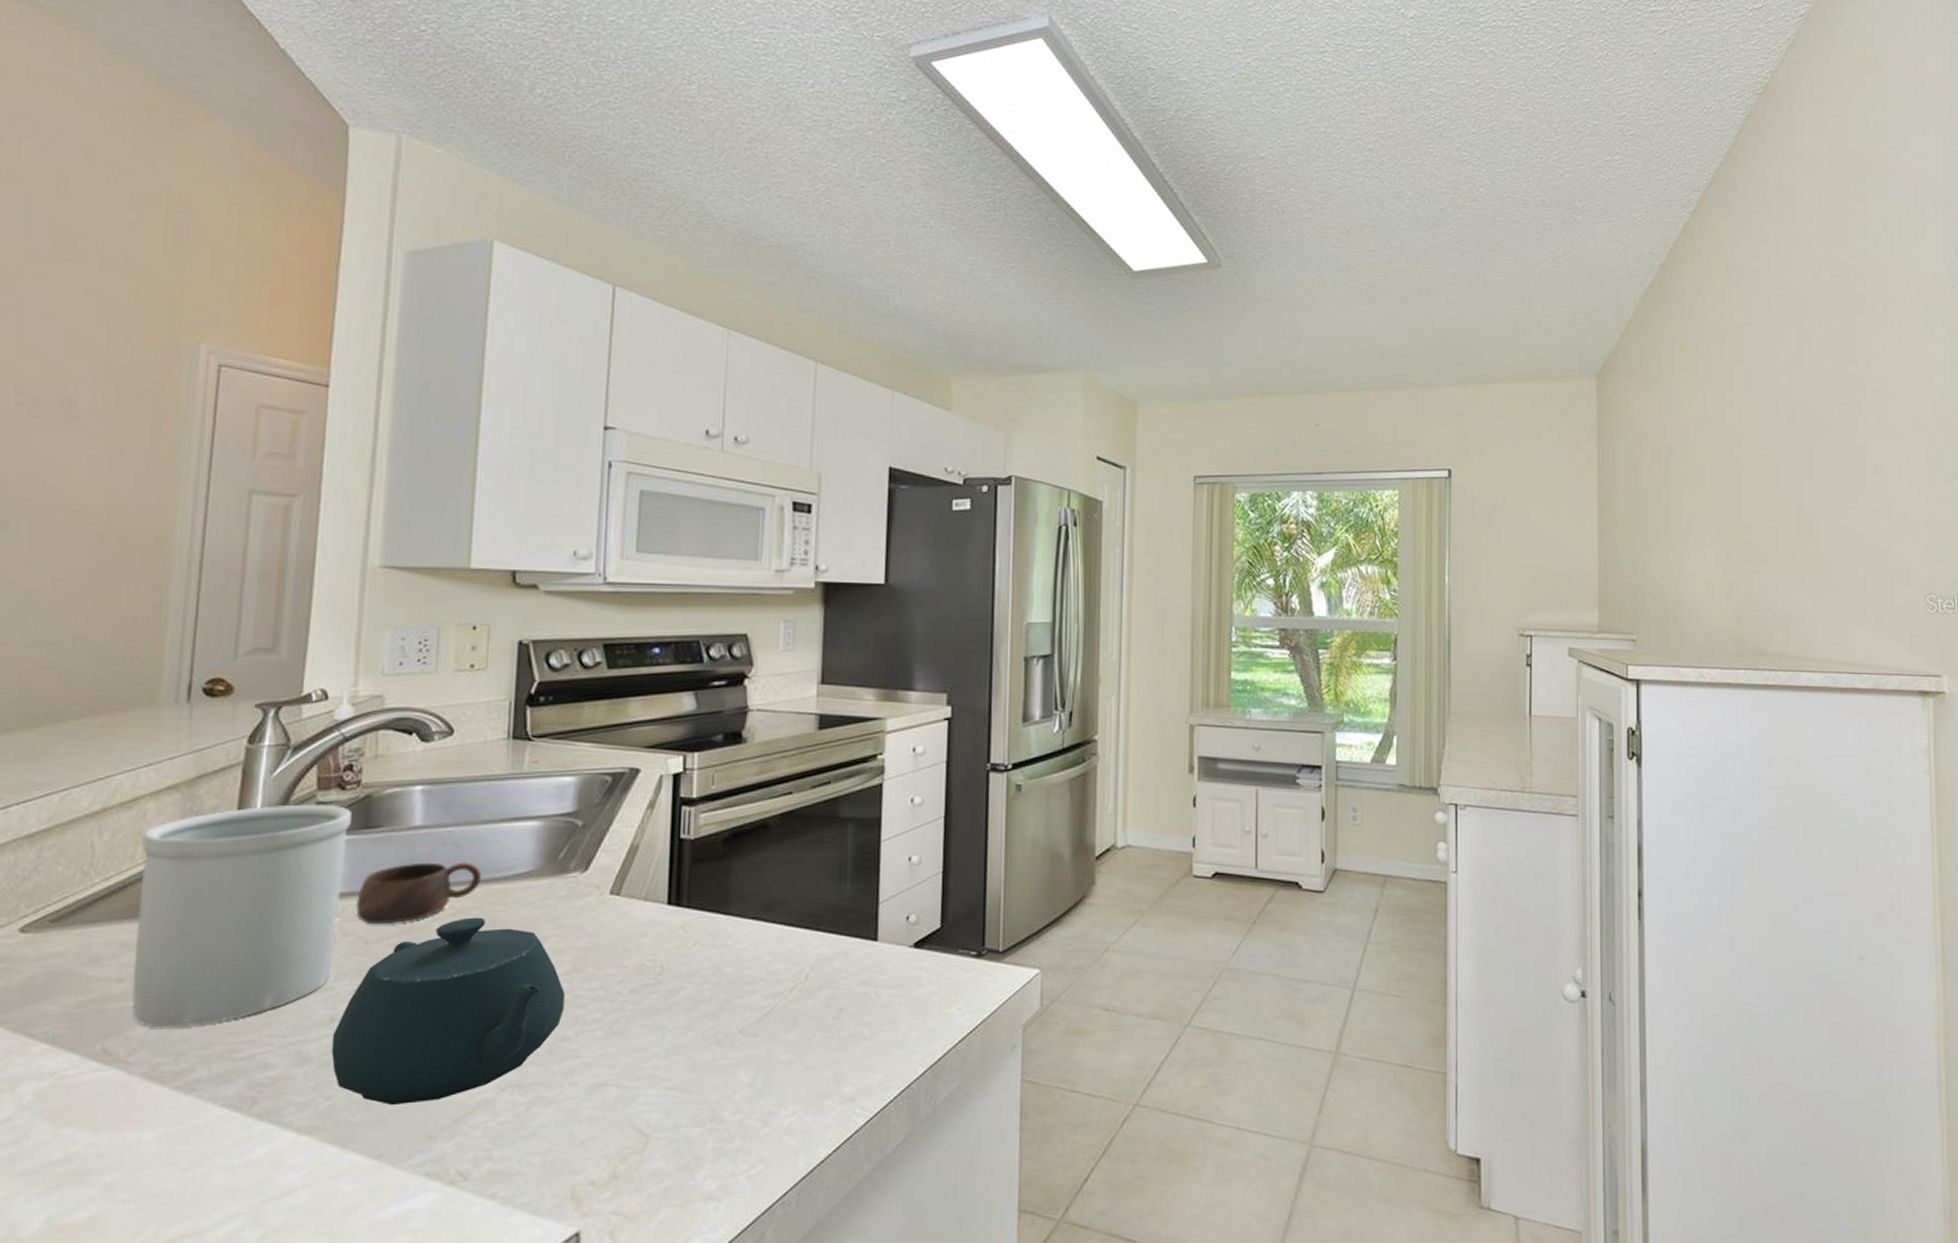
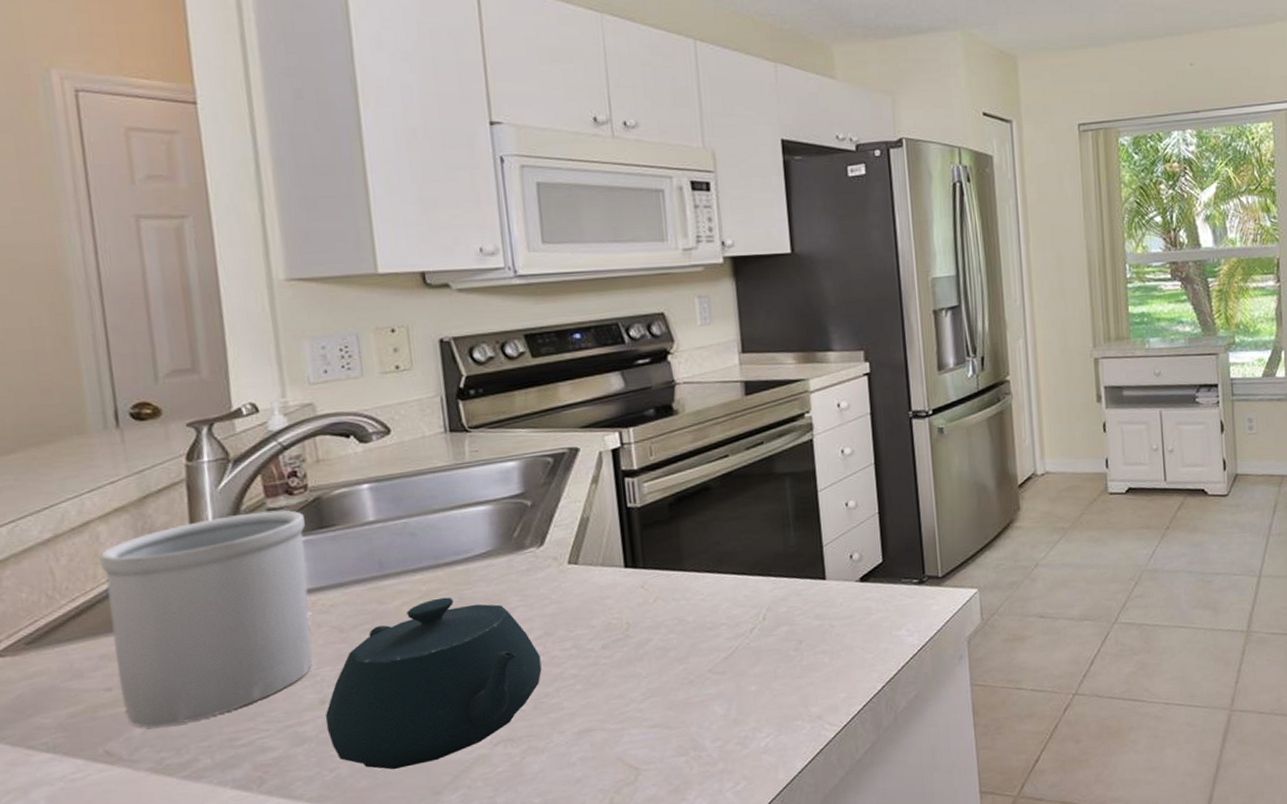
cup: present [355,862,482,925] -> none [324,549,443,614]

